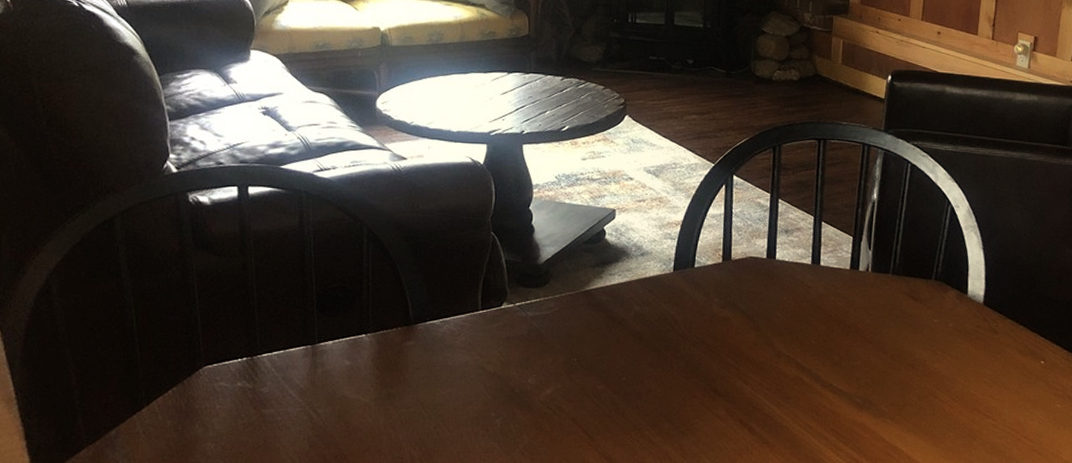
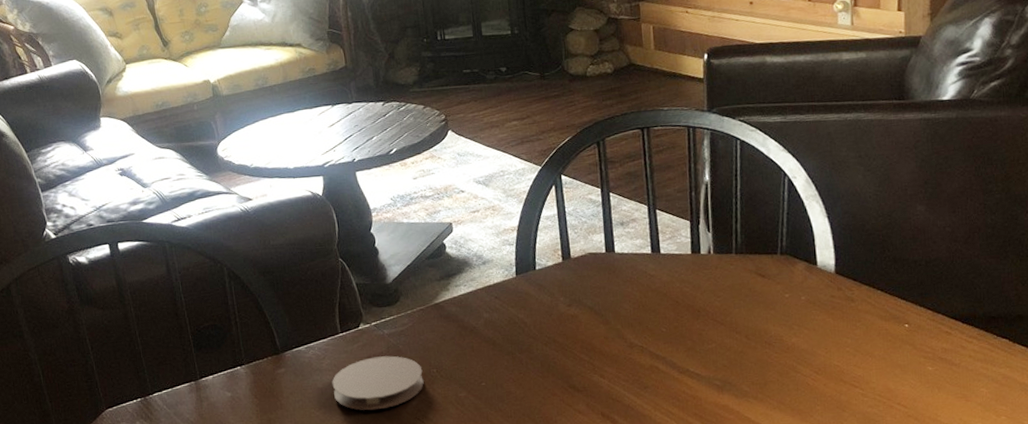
coaster: none [463,339,563,395] -> present [332,355,424,411]

